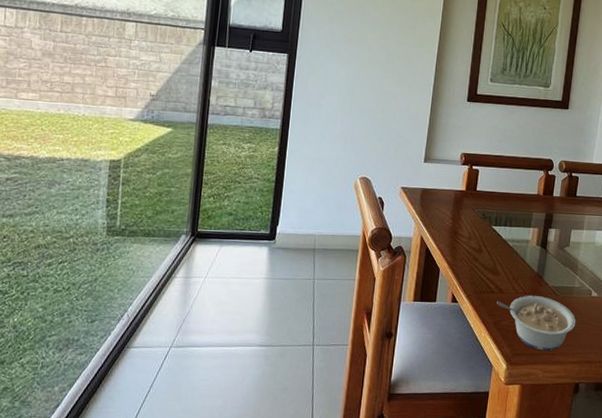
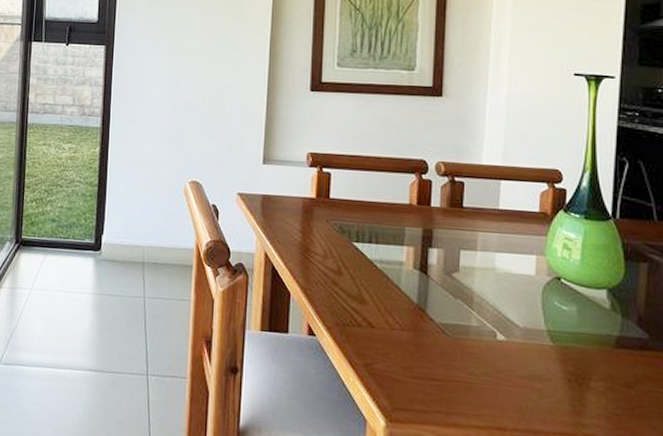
legume: present [497,295,576,351] -> none [366,333,478,409]

